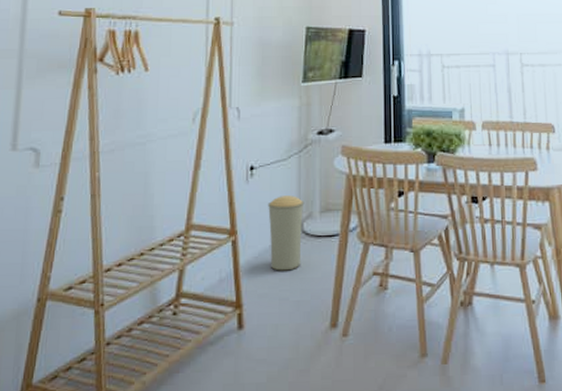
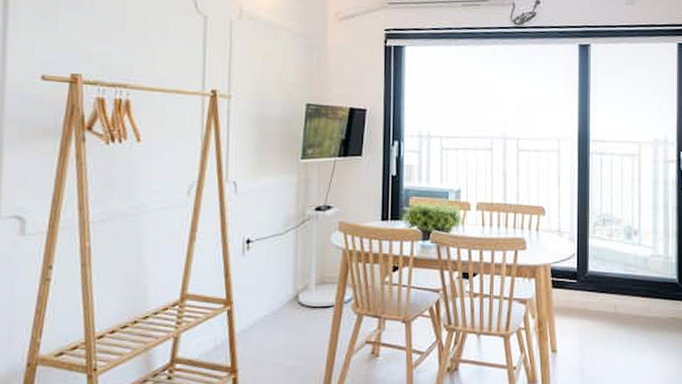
trash can: present [268,195,305,271] -> none [264,268,301,339]

